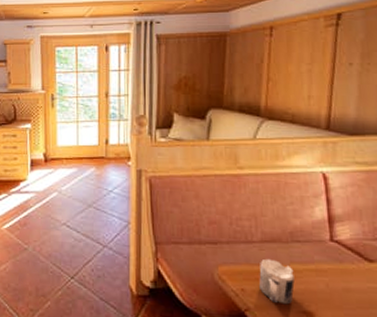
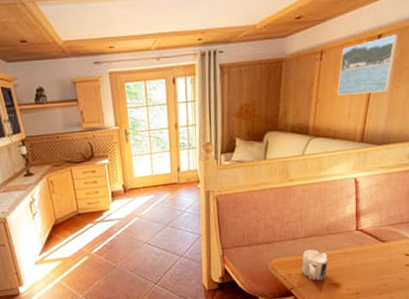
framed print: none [292,14,363,75] -> present [337,34,399,96]

